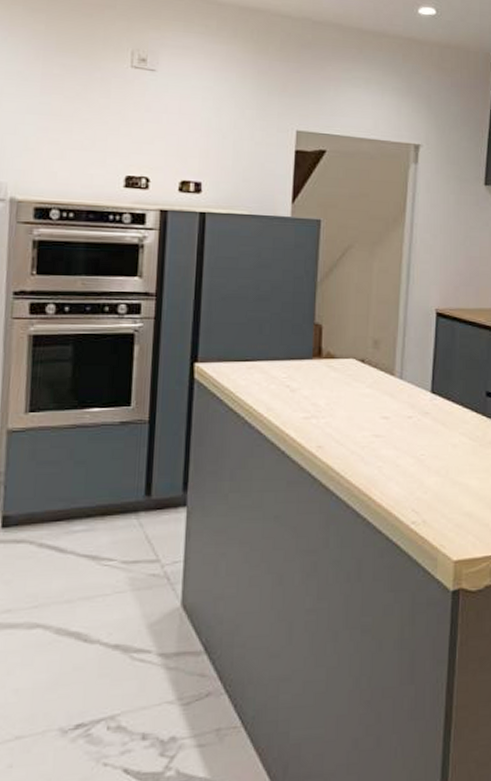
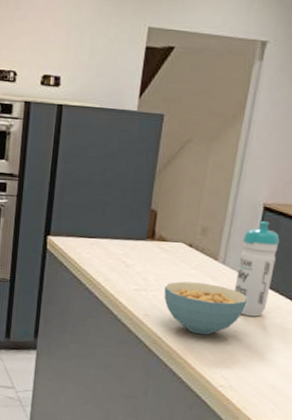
cereal bowl: none [338,403,432,463] -> present [164,281,249,335]
water bottle: none [415,328,457,435] -> present [234,221,280,317]

